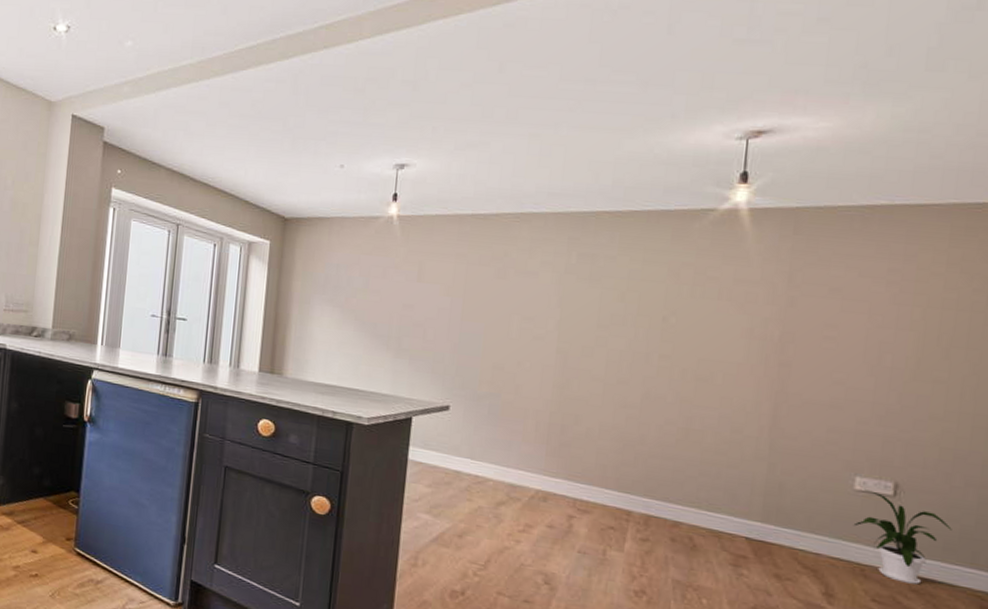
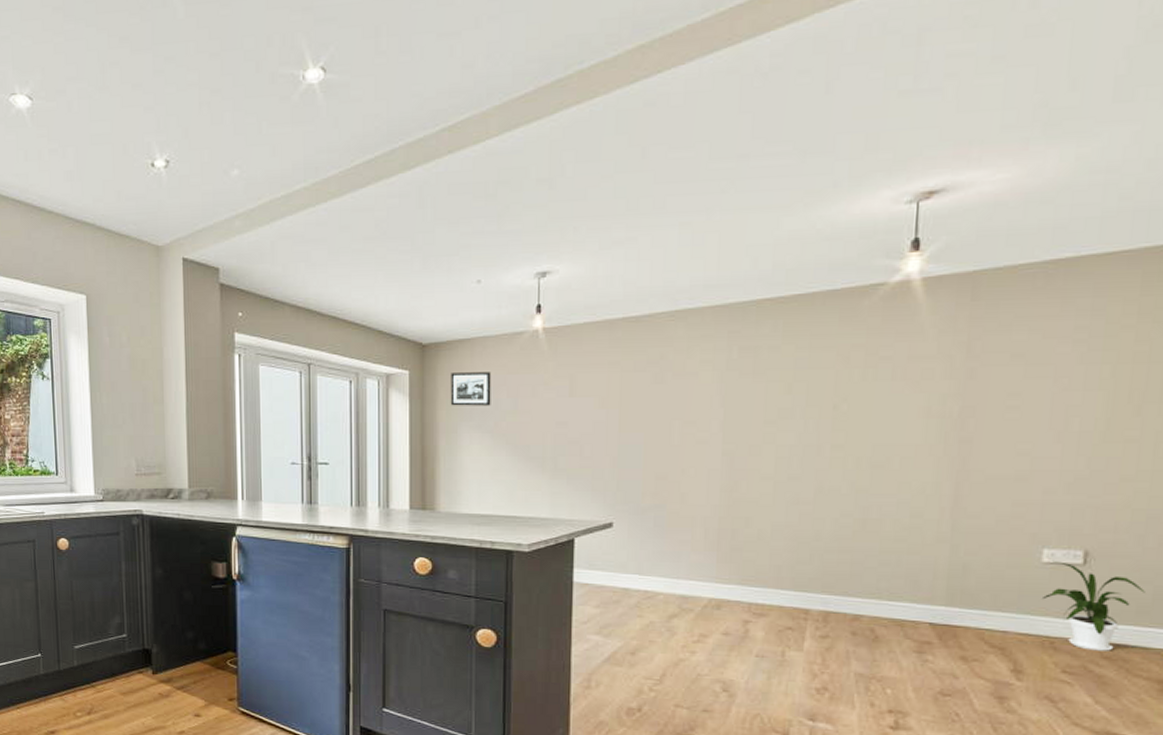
picture frame: none [306,247,347,282] -> present [450,372,492,406]

